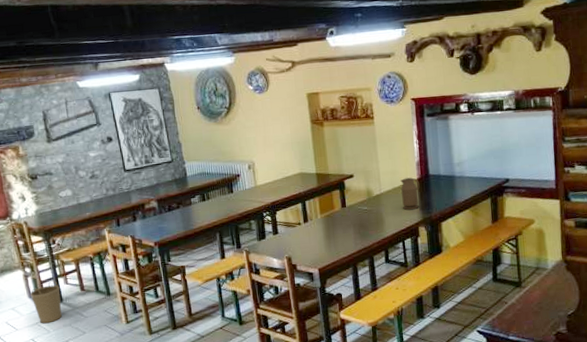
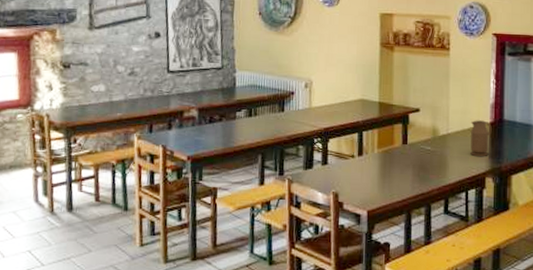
basket: present [30,280,62,324] -> none [36,185,72,235]

